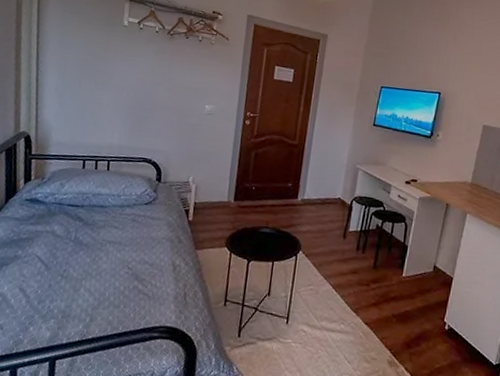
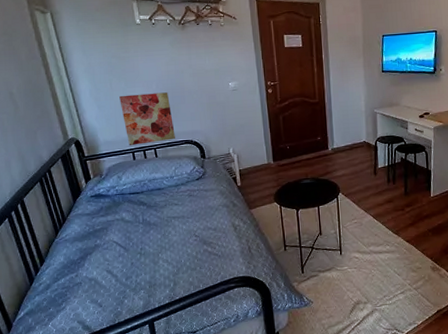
wall art: none [82,96,138,155] -> present [119,92,175,145]

